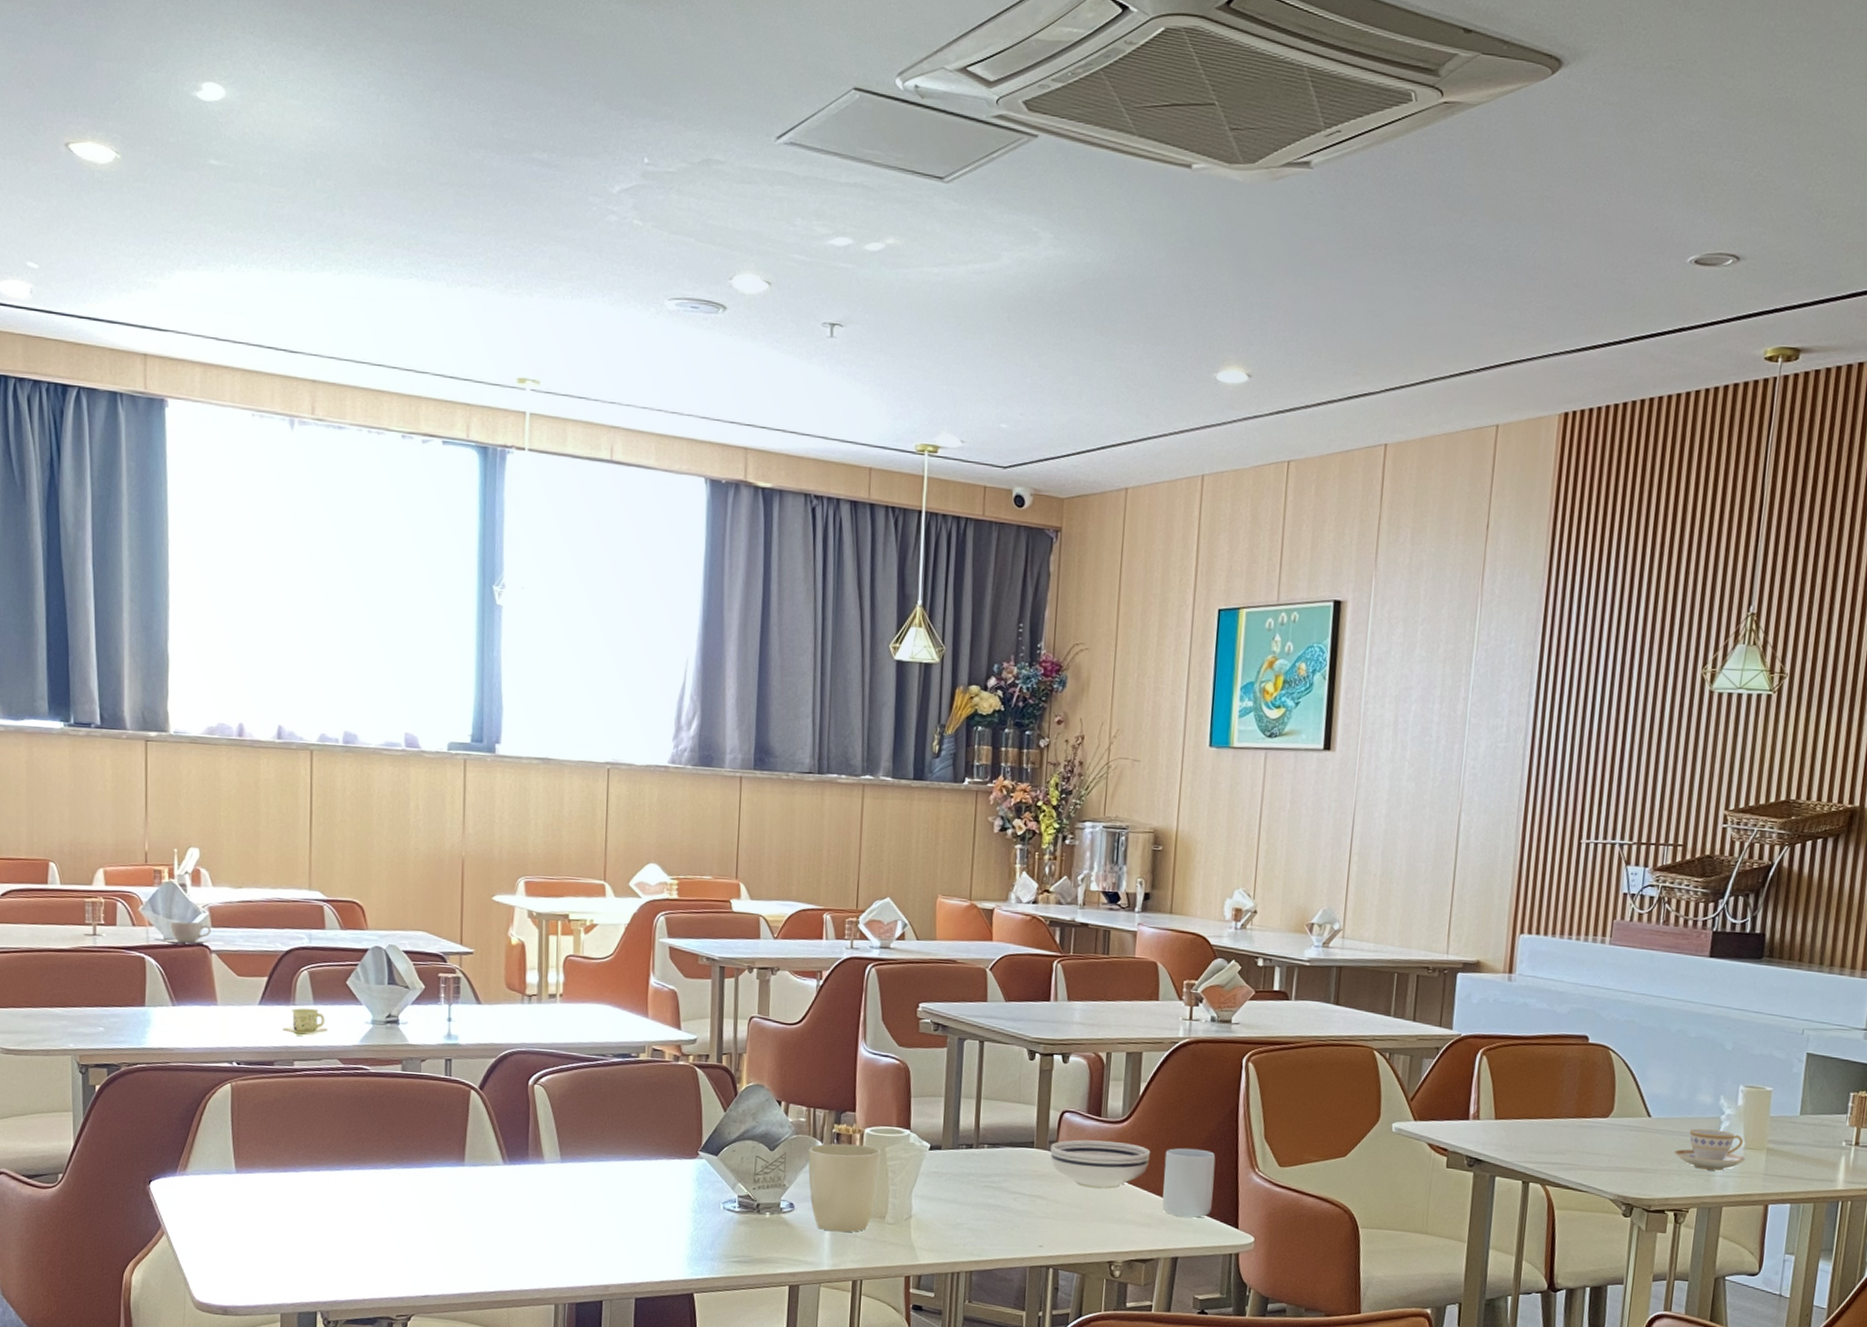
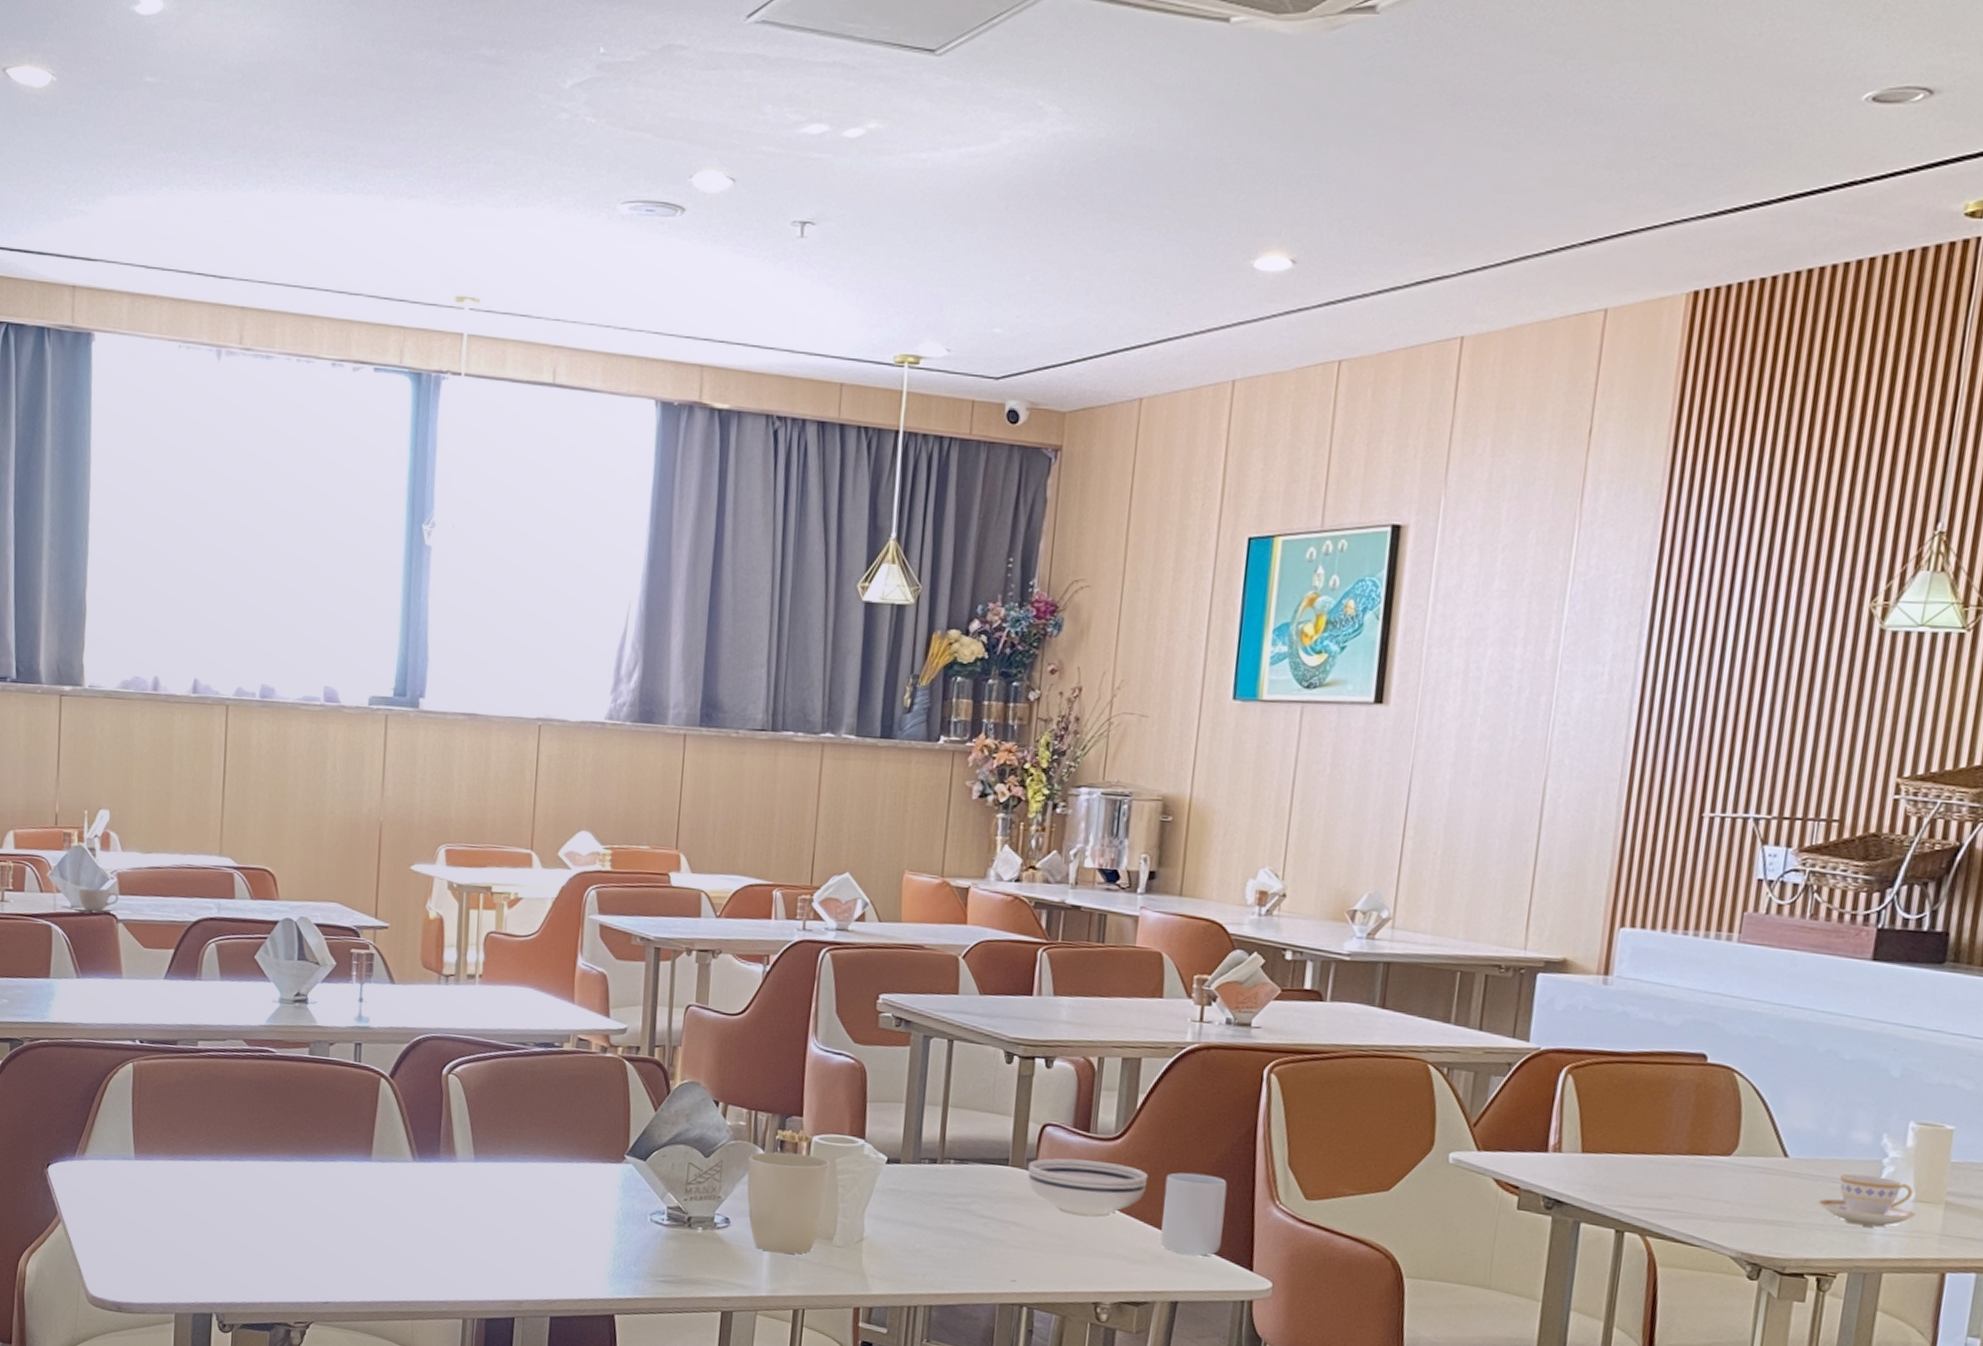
cup and saucer: present [283,1008,327,1036] -> none [188,983,233,1014]

